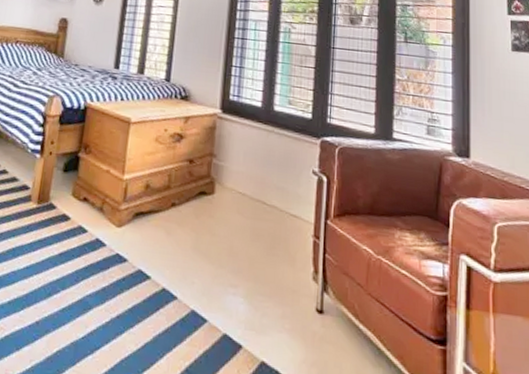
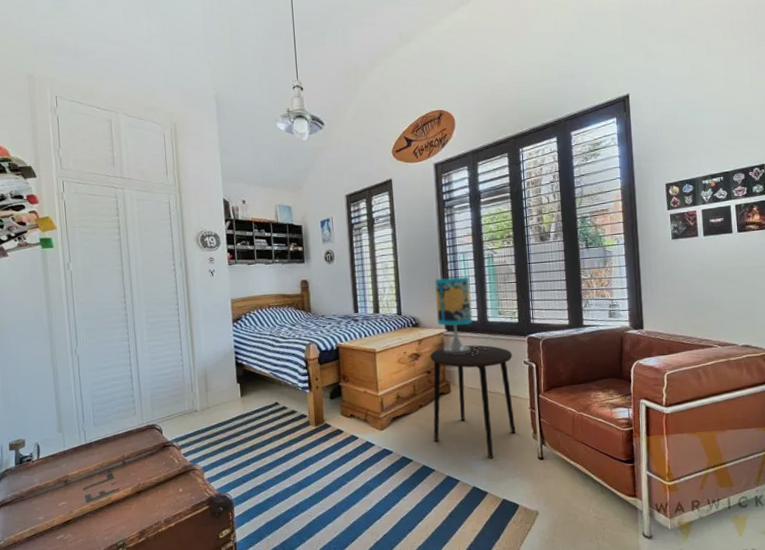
side table: none [183,133,299,297] -> present [429,345,516,458]
table lamp: none [211,46,271,151] -> present [434,276,489,356]

